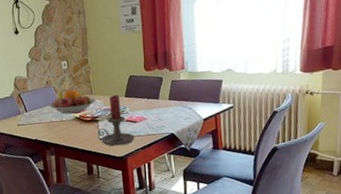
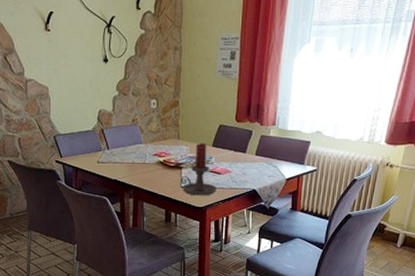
fruit bowl: present [49,89,96,114] -> none [133,131,182,157]

